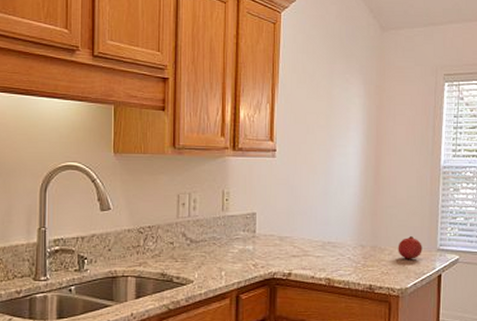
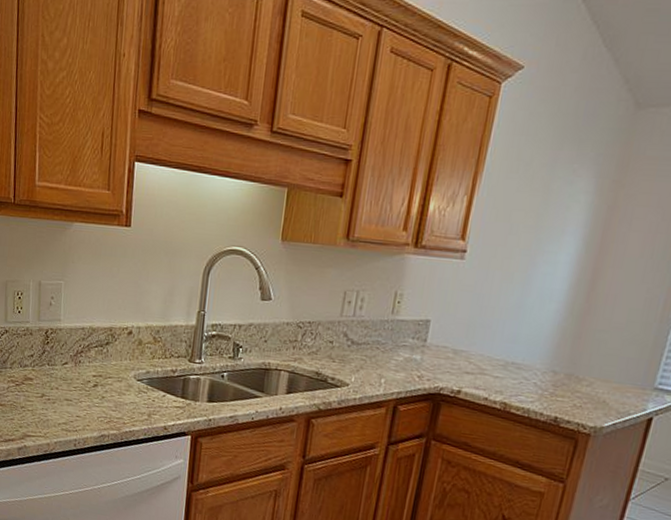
fruit: present [398,236,422,259] -> none [599,368,635,396]

